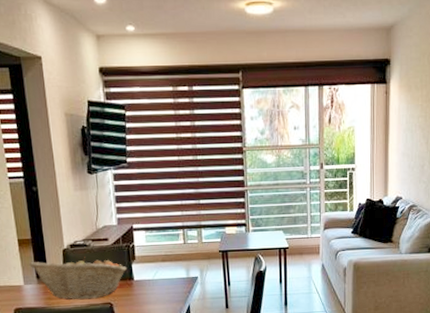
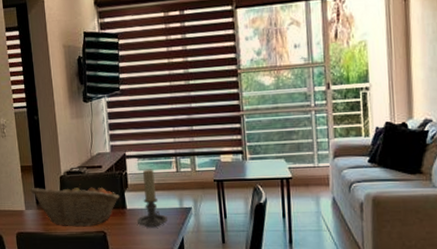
candle holder: none [145,241,175,297] -> present [137,169,167,228]

